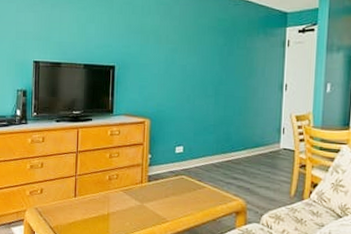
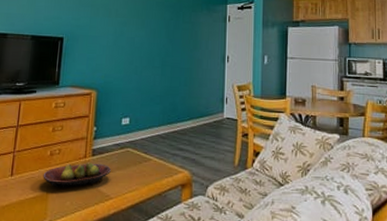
fruit bowl: none [103,187,166,210] -> present [43,161,111,188]

